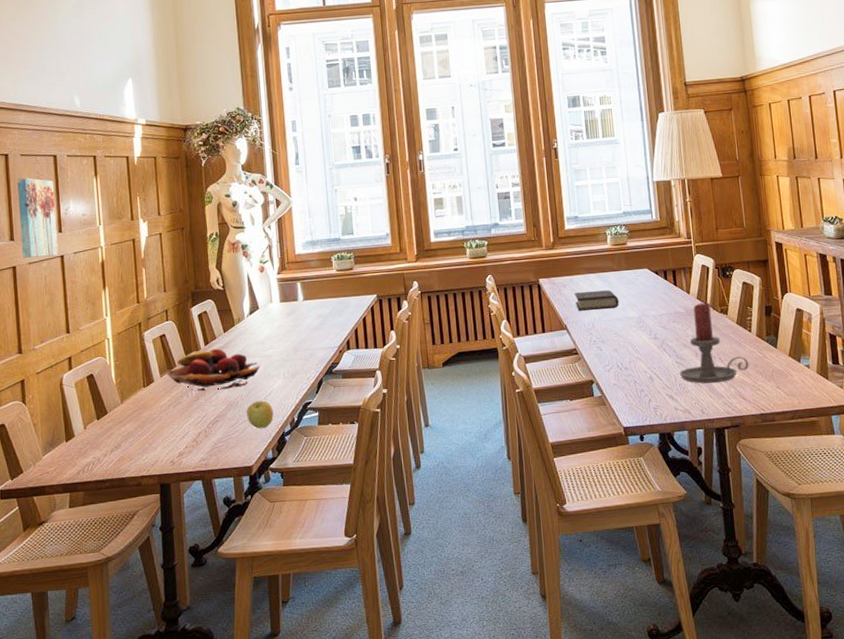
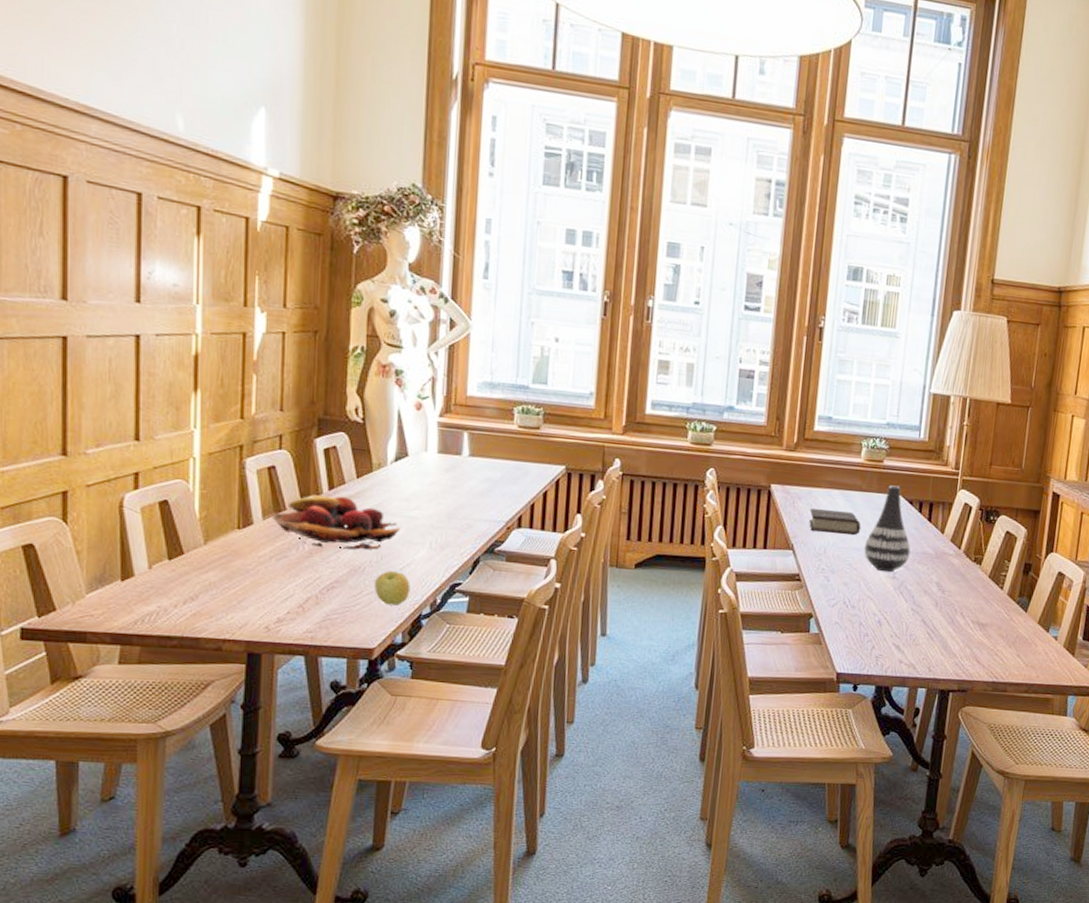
wall art: present [17,178,59,258] -> none [78,214,135,333]
vase: none [625,261,665,335] -> present [864,485,911,573]
candle holder: present [680,302,749,384] -> none [913,546,993,641]

